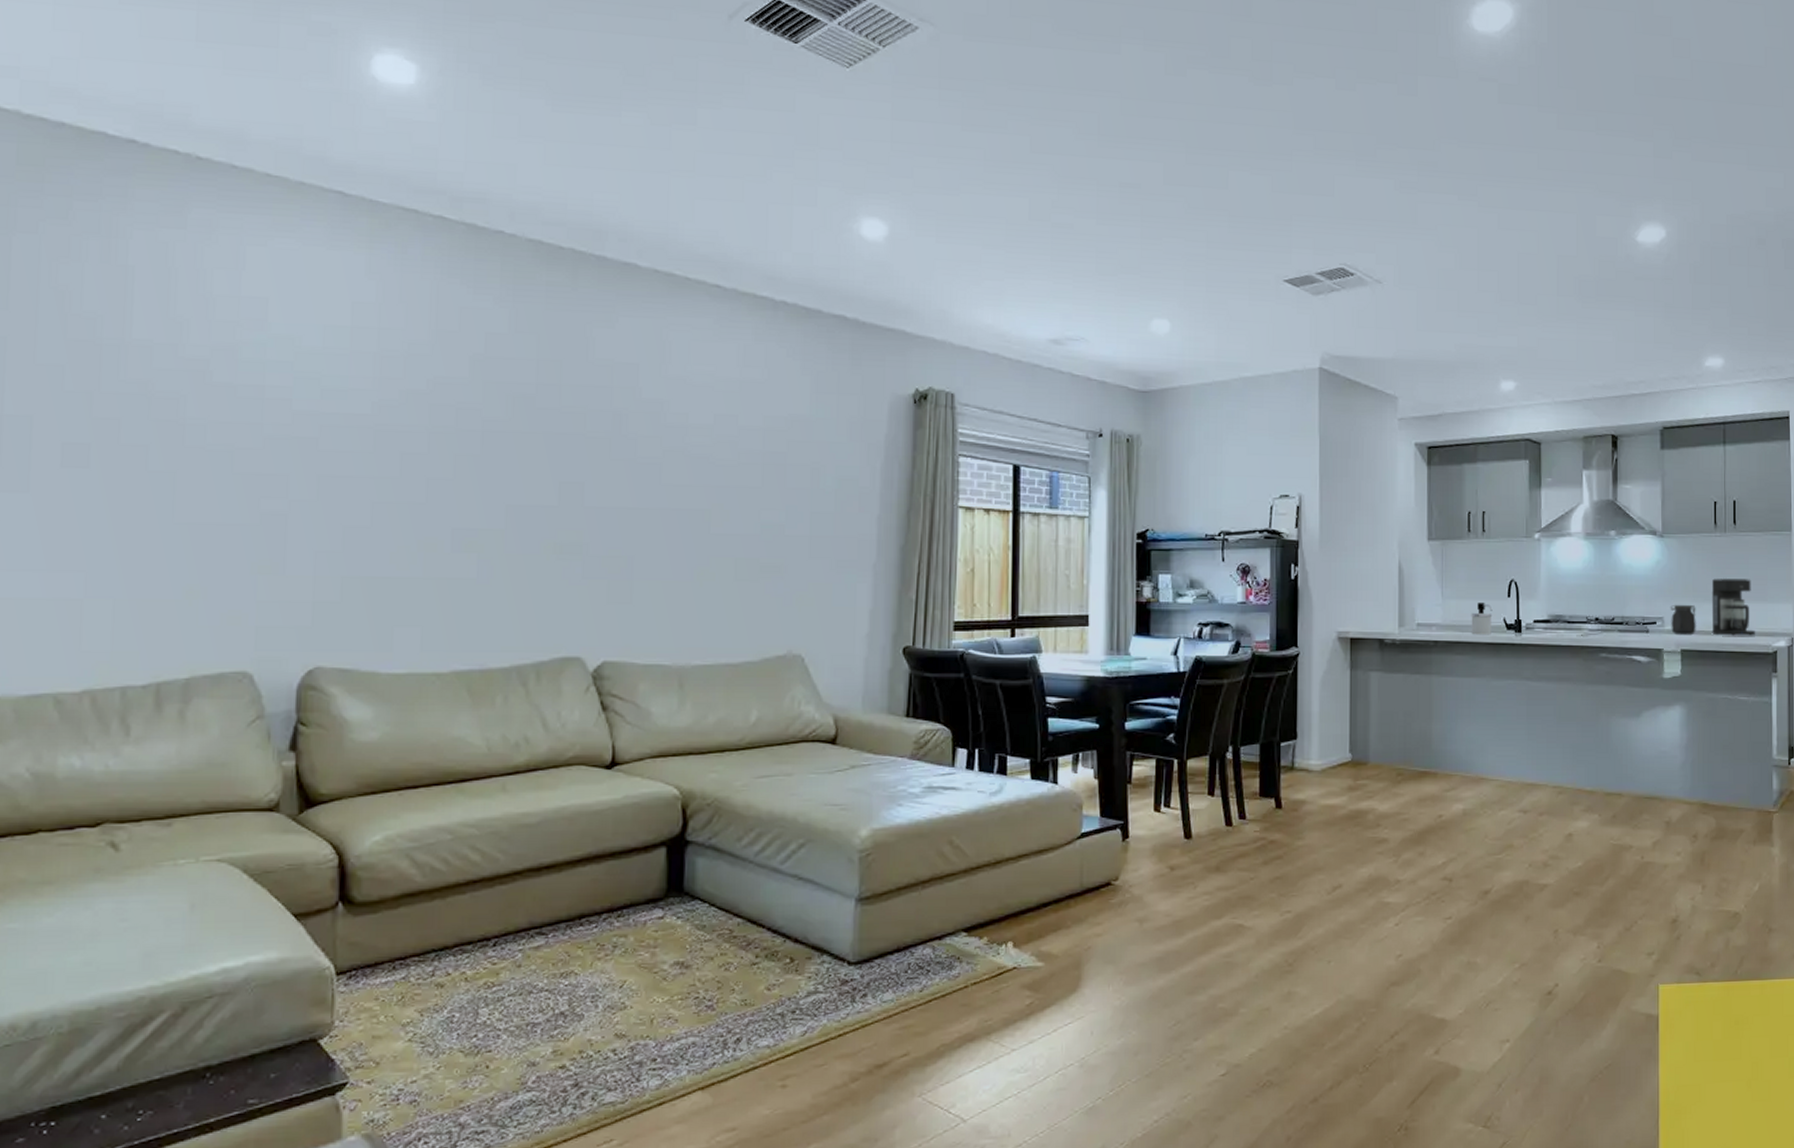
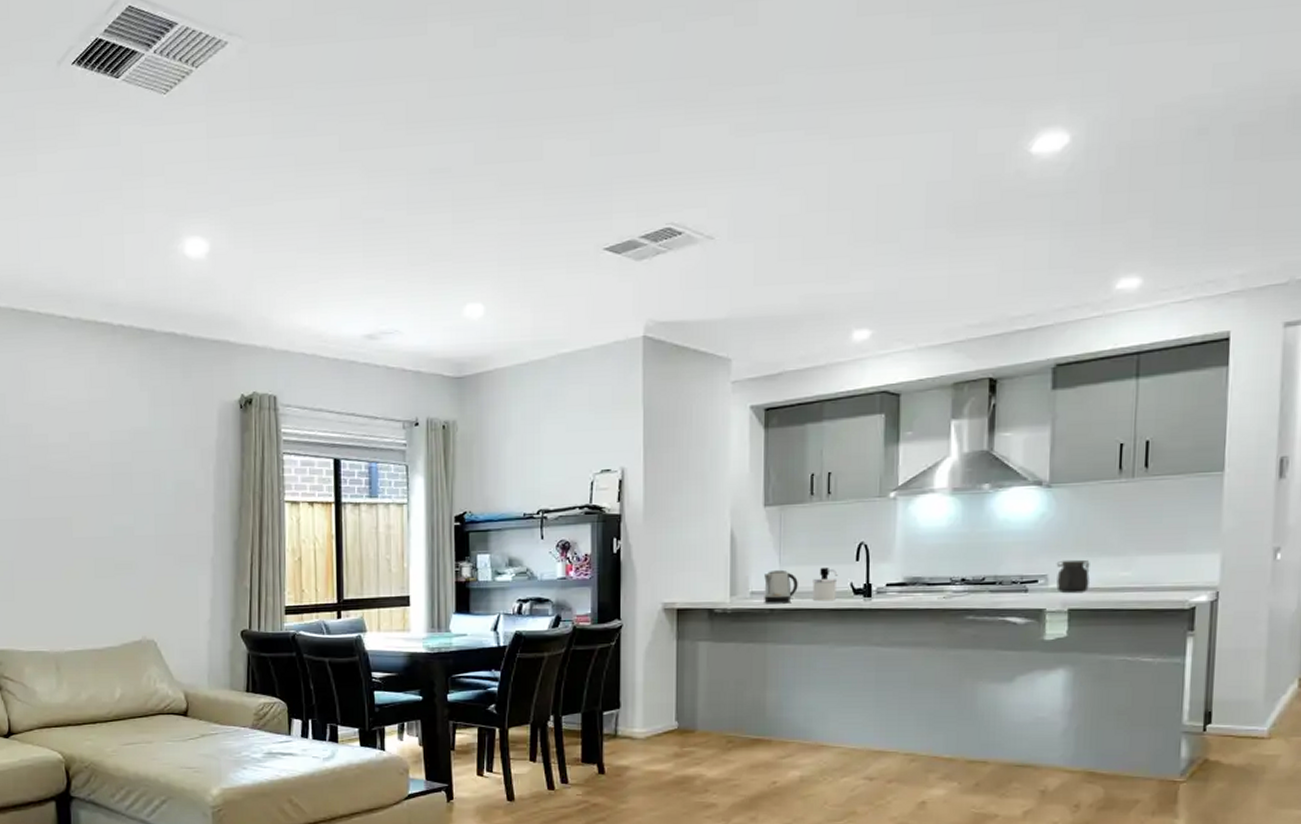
kettle: none [1429,602,1458,636] -> present [764,569,798,604]
coffee maker: present [1711,578,1756,636] -> none [1109,528,1169,593]

